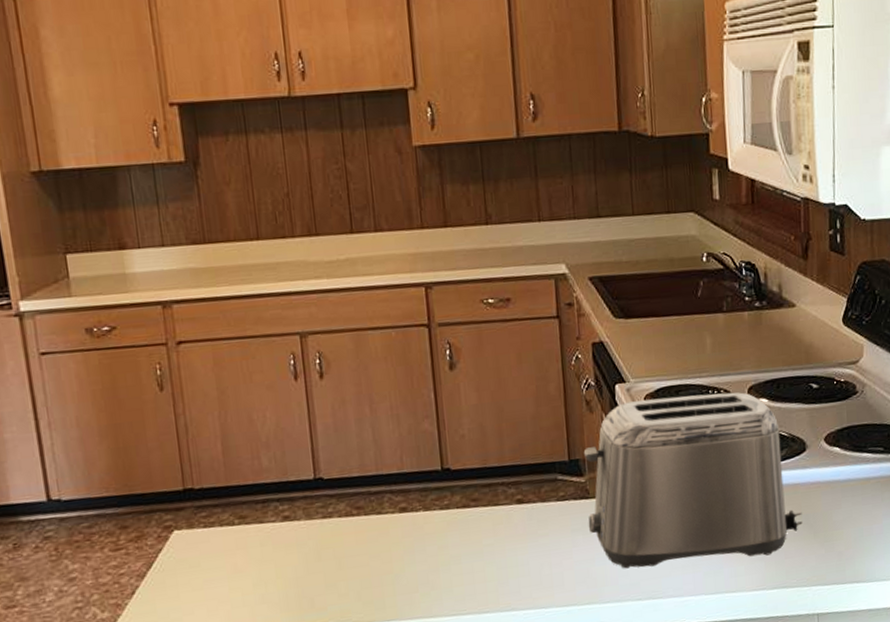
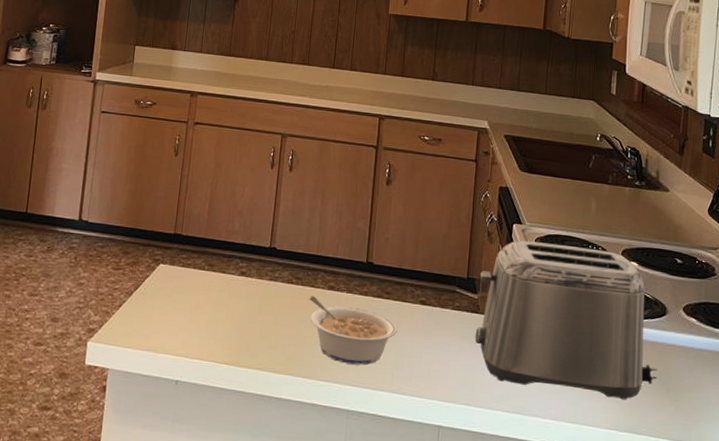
legume: none [377,524,494,593] -> present [309,296,397,365]

